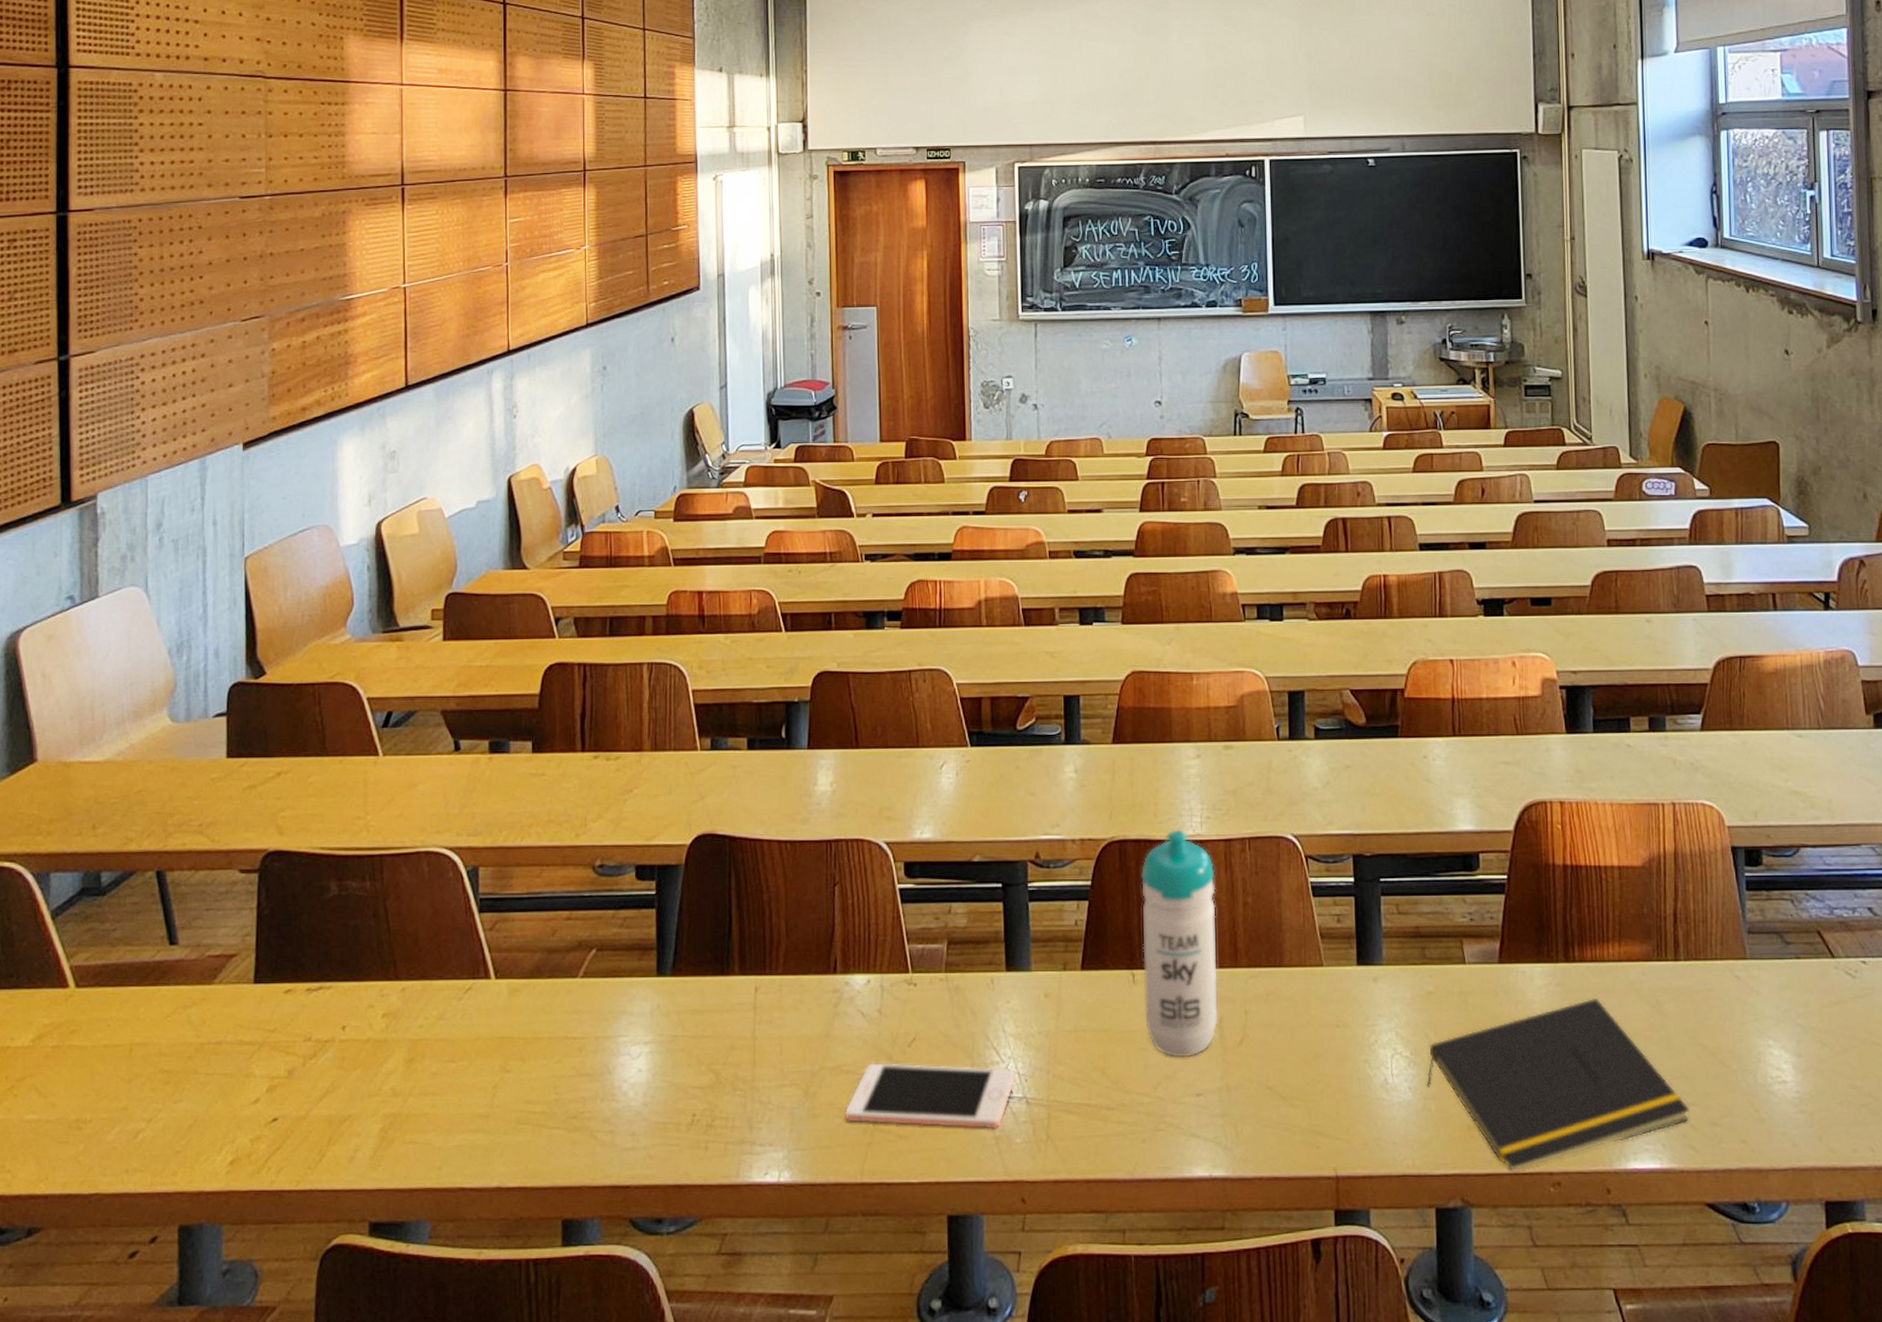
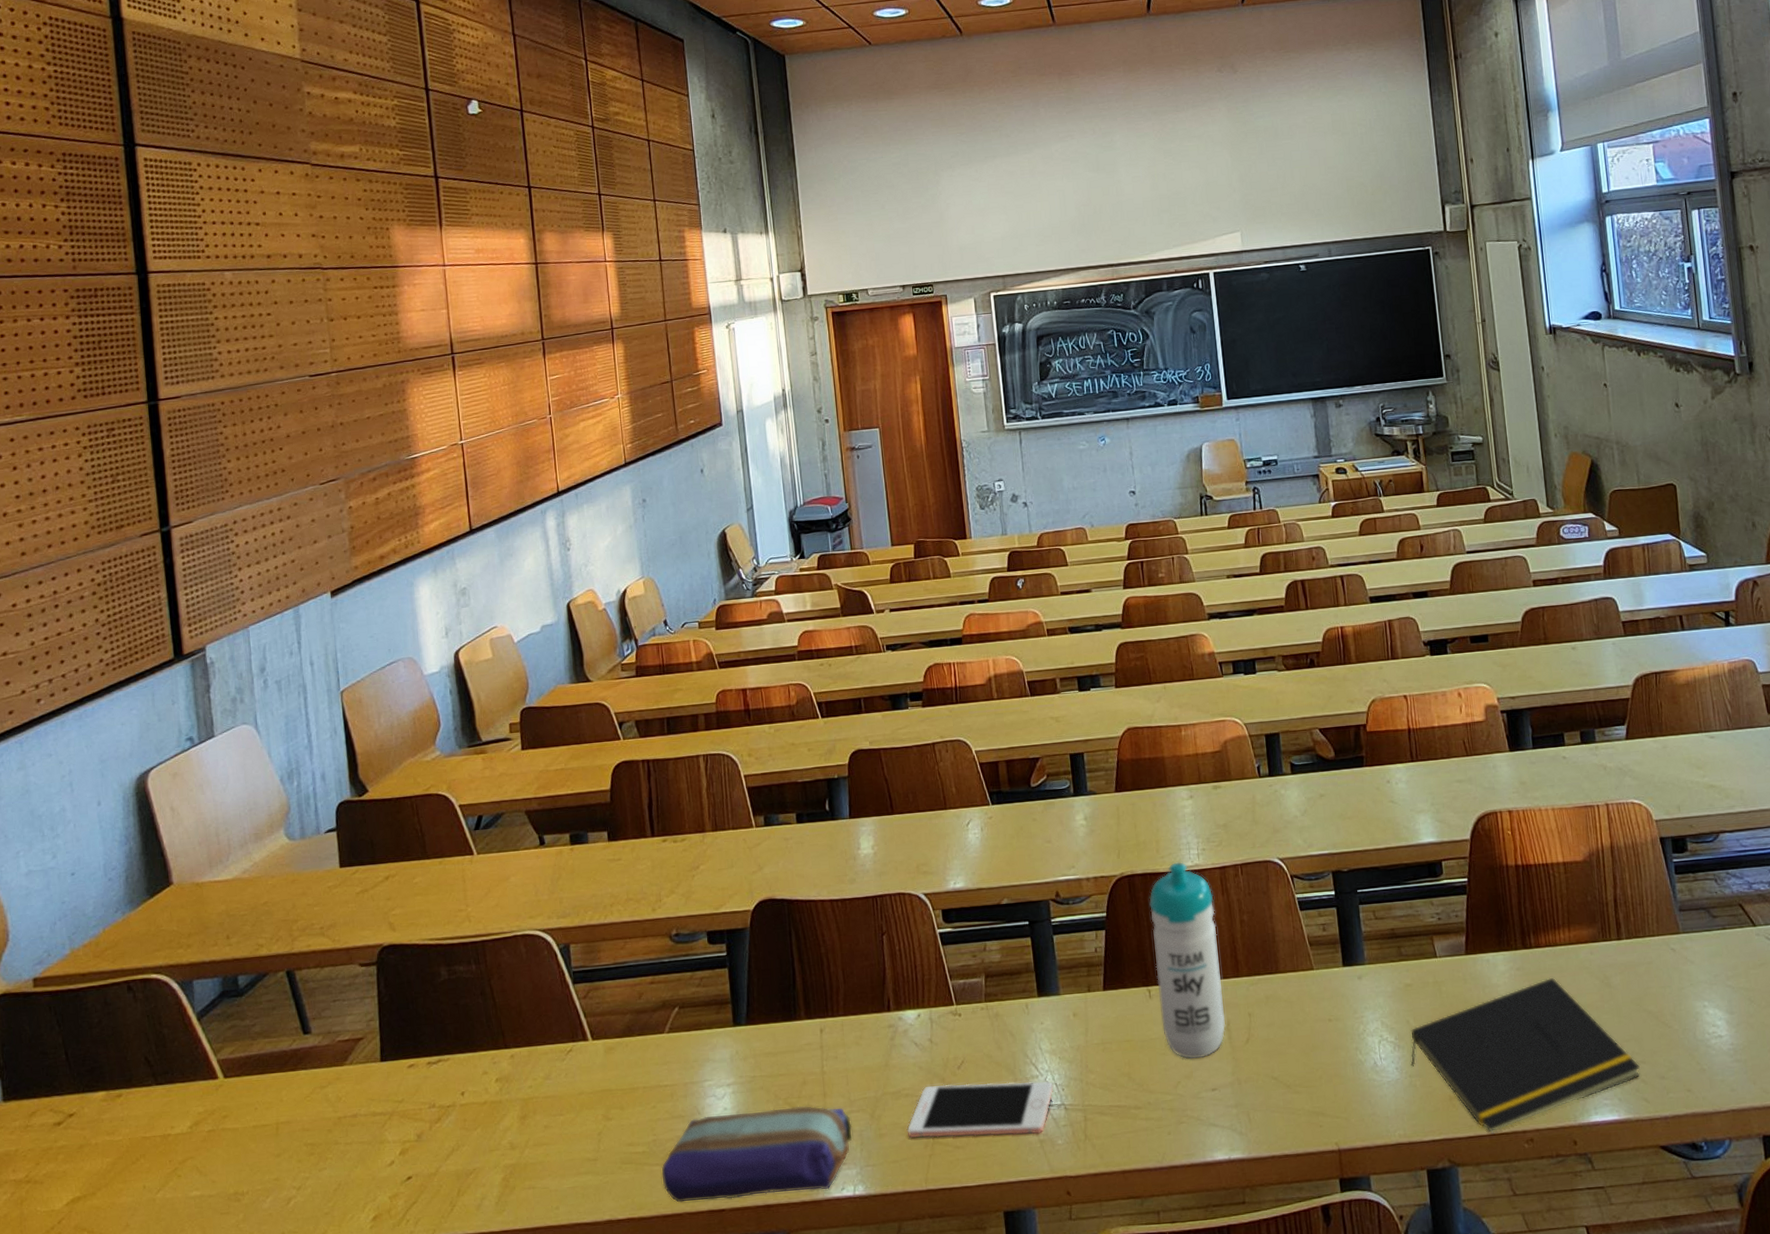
pencil case: none [561,1075,782,1175] -> present [661,1106,853,1203]

